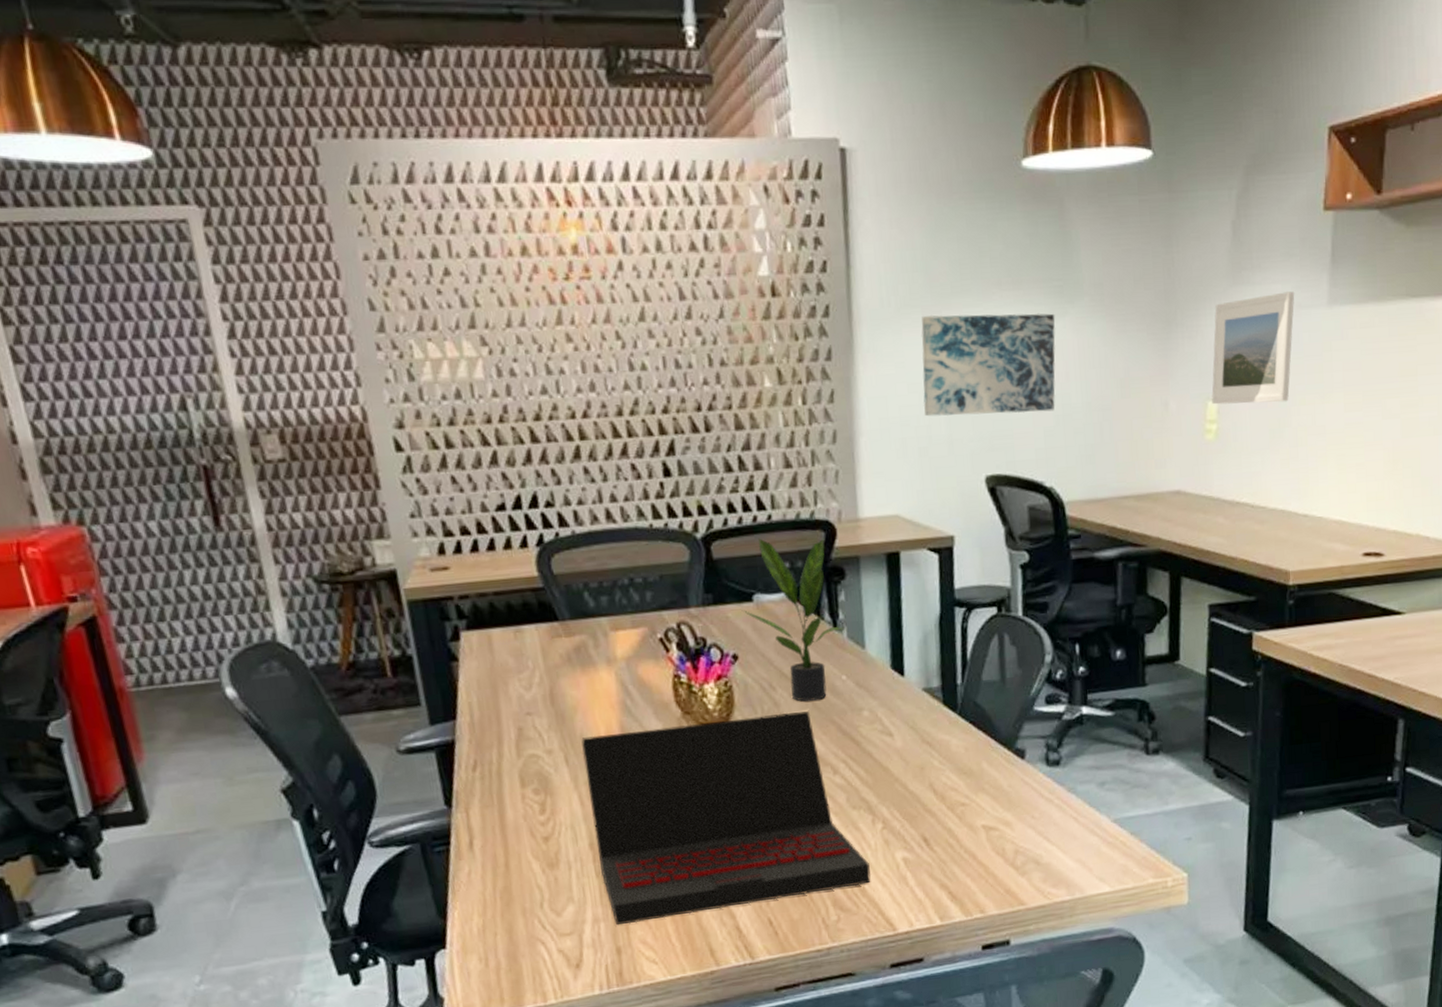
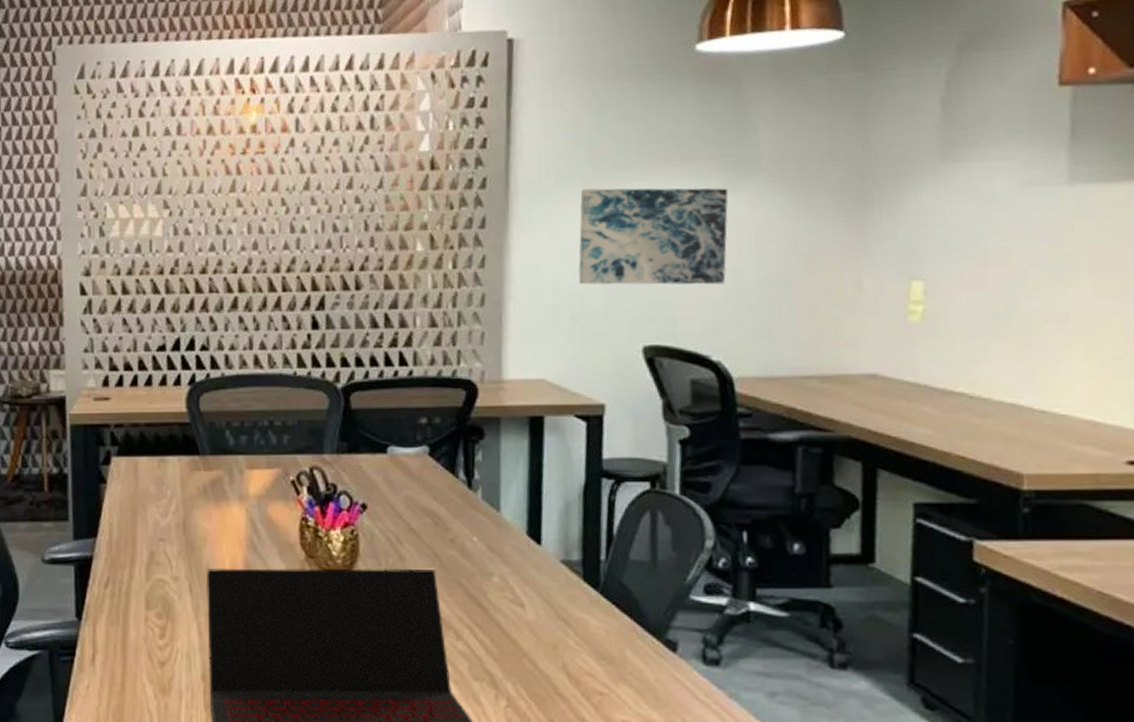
potted plant: present [741,537,845,702] -> none [374,392,480,559]
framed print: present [1211,291,1295,405] -> none [916,168,1023,285]

